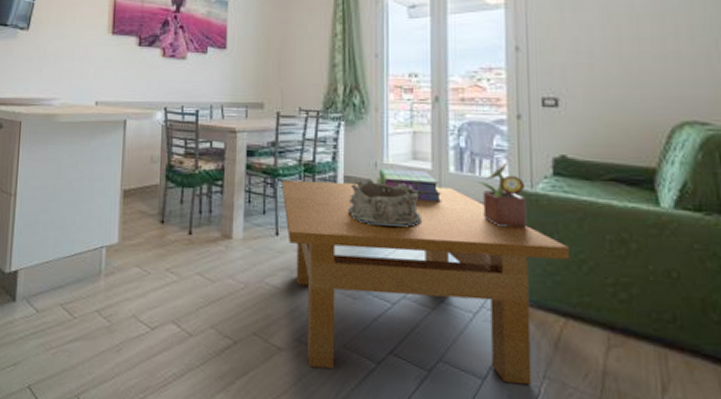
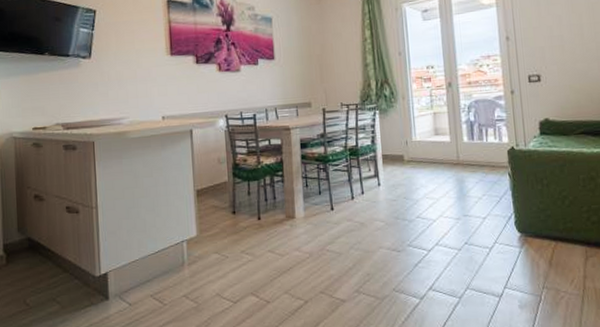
table: present [282,180,569,386] -> none [332,153,556,311]
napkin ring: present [347,178,421,228] -> none [387,154,445,192]
stack of books: present [377,168,441,201] -> none [408,143,459,167]
potted flower: present [477,164,527,227] -> none [485,130,524,179]

